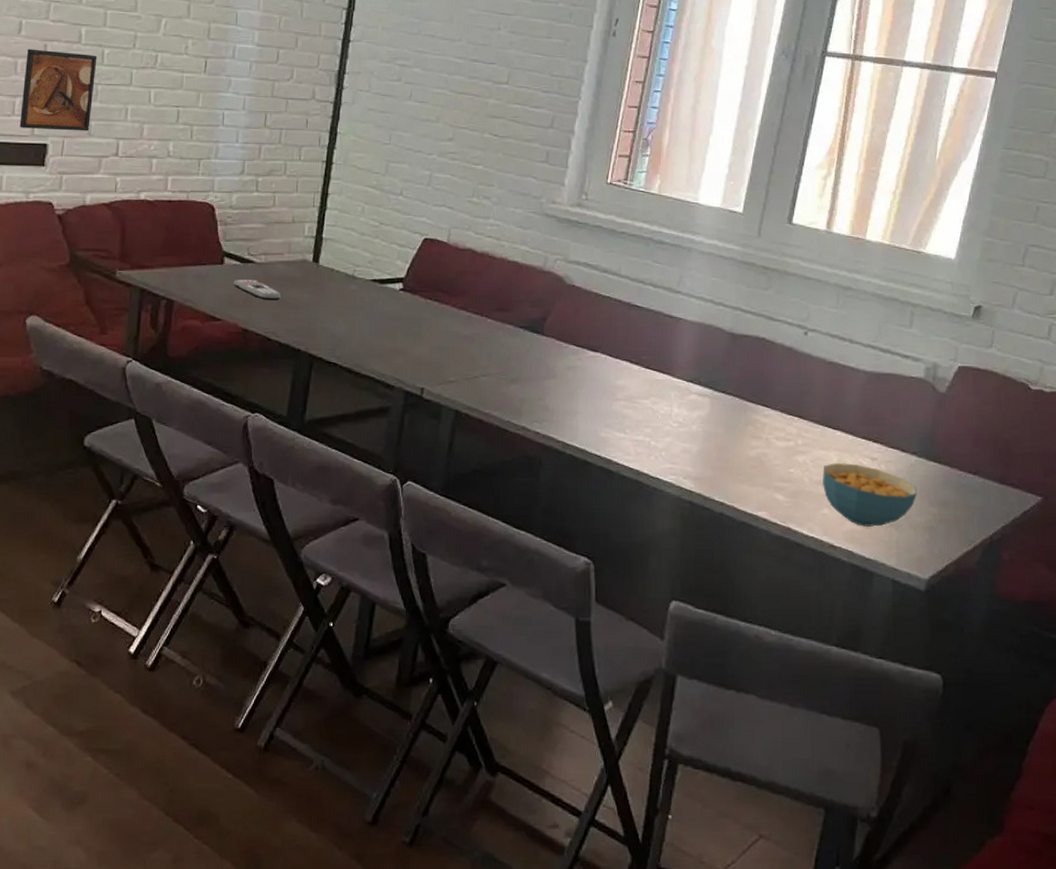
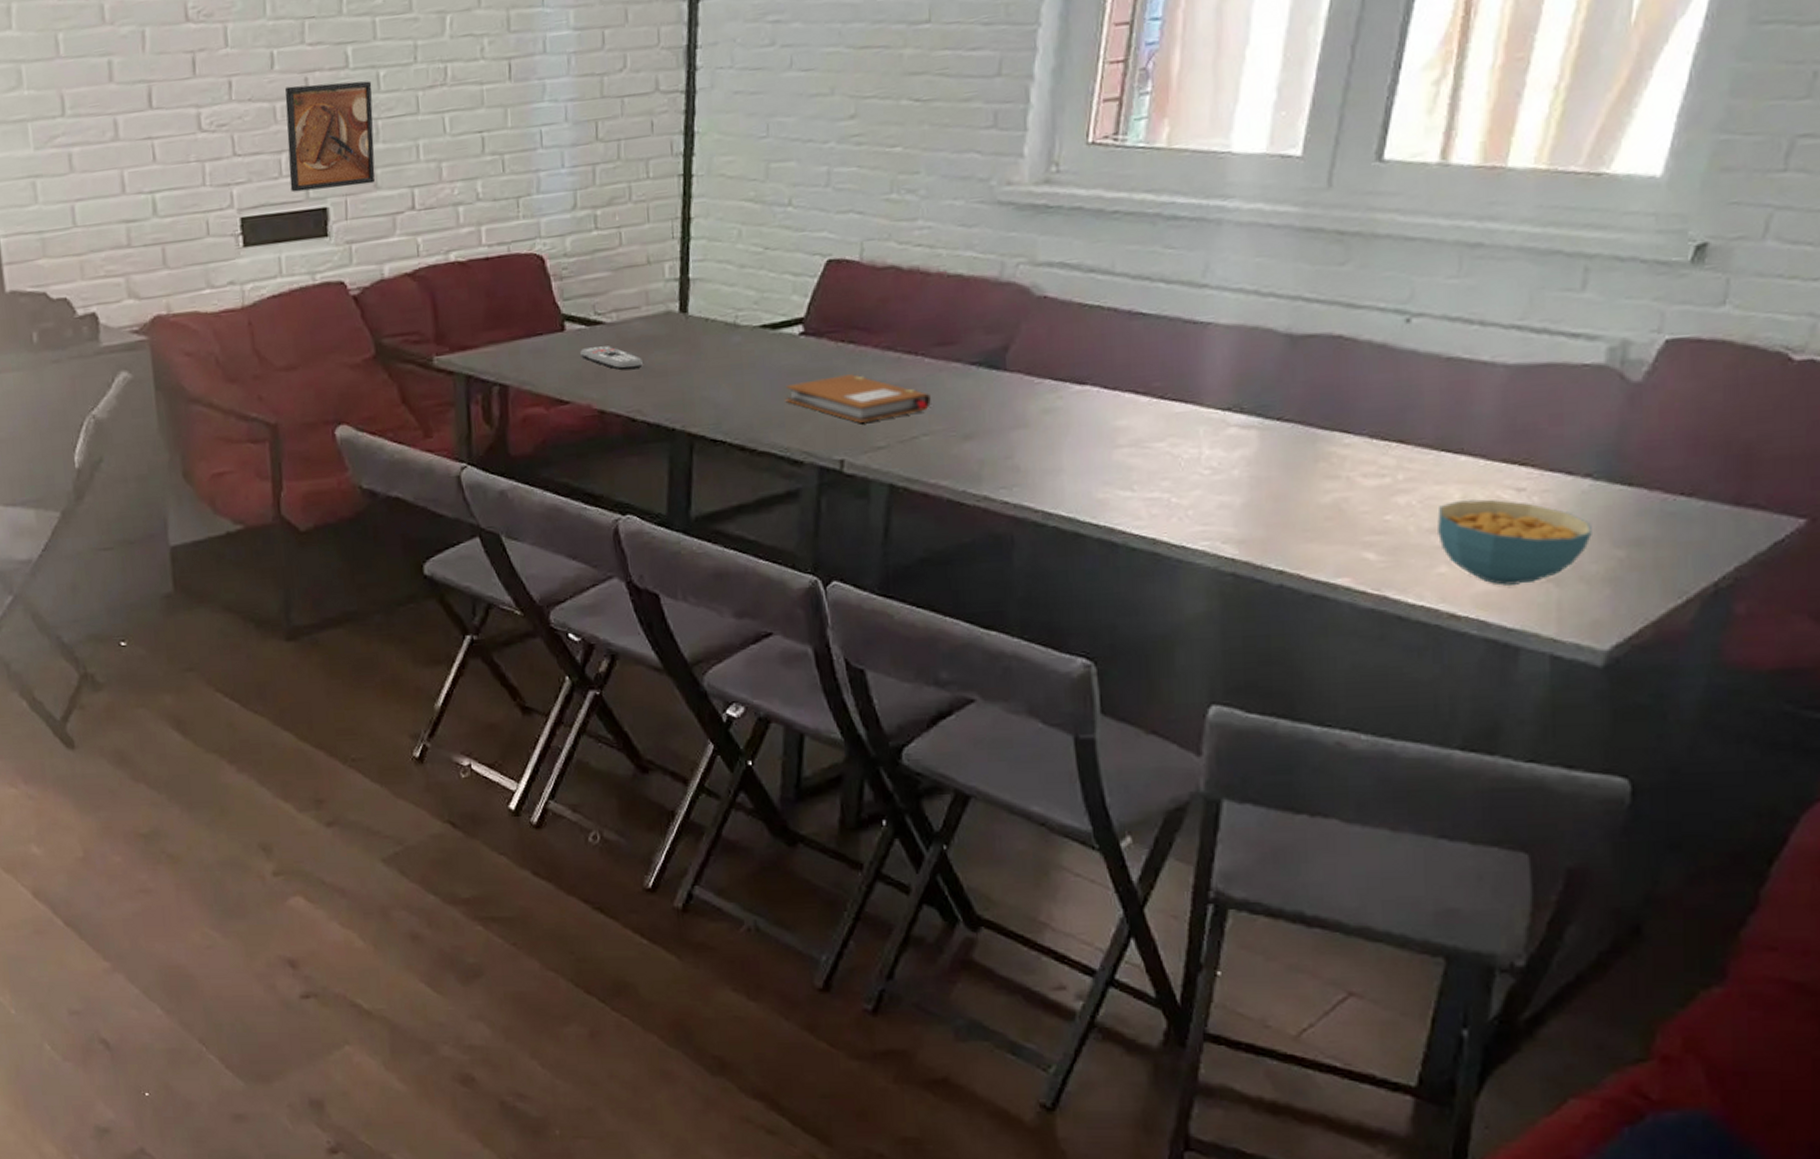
notebook: none [385,324,490,361] -> present [785,374,931,423]

